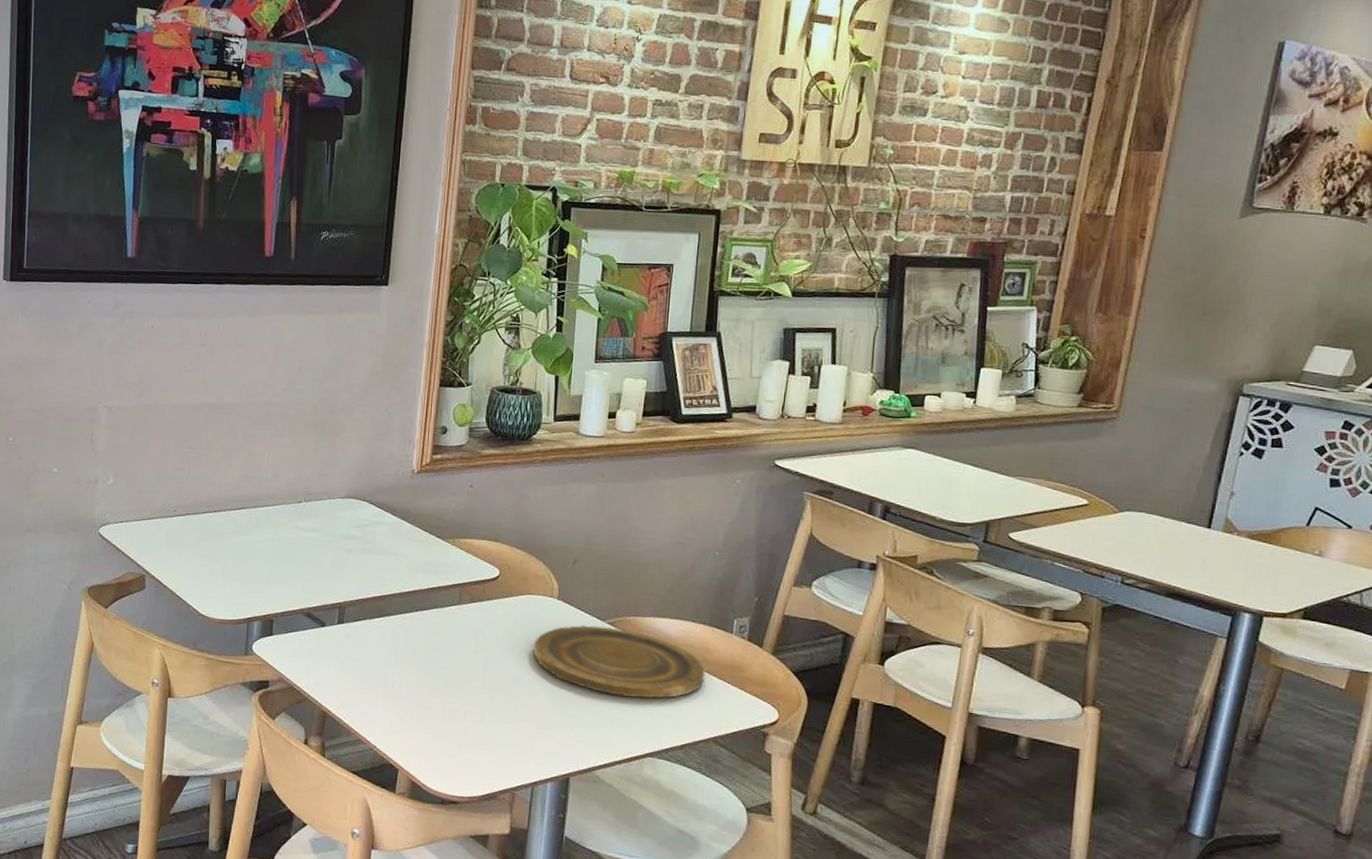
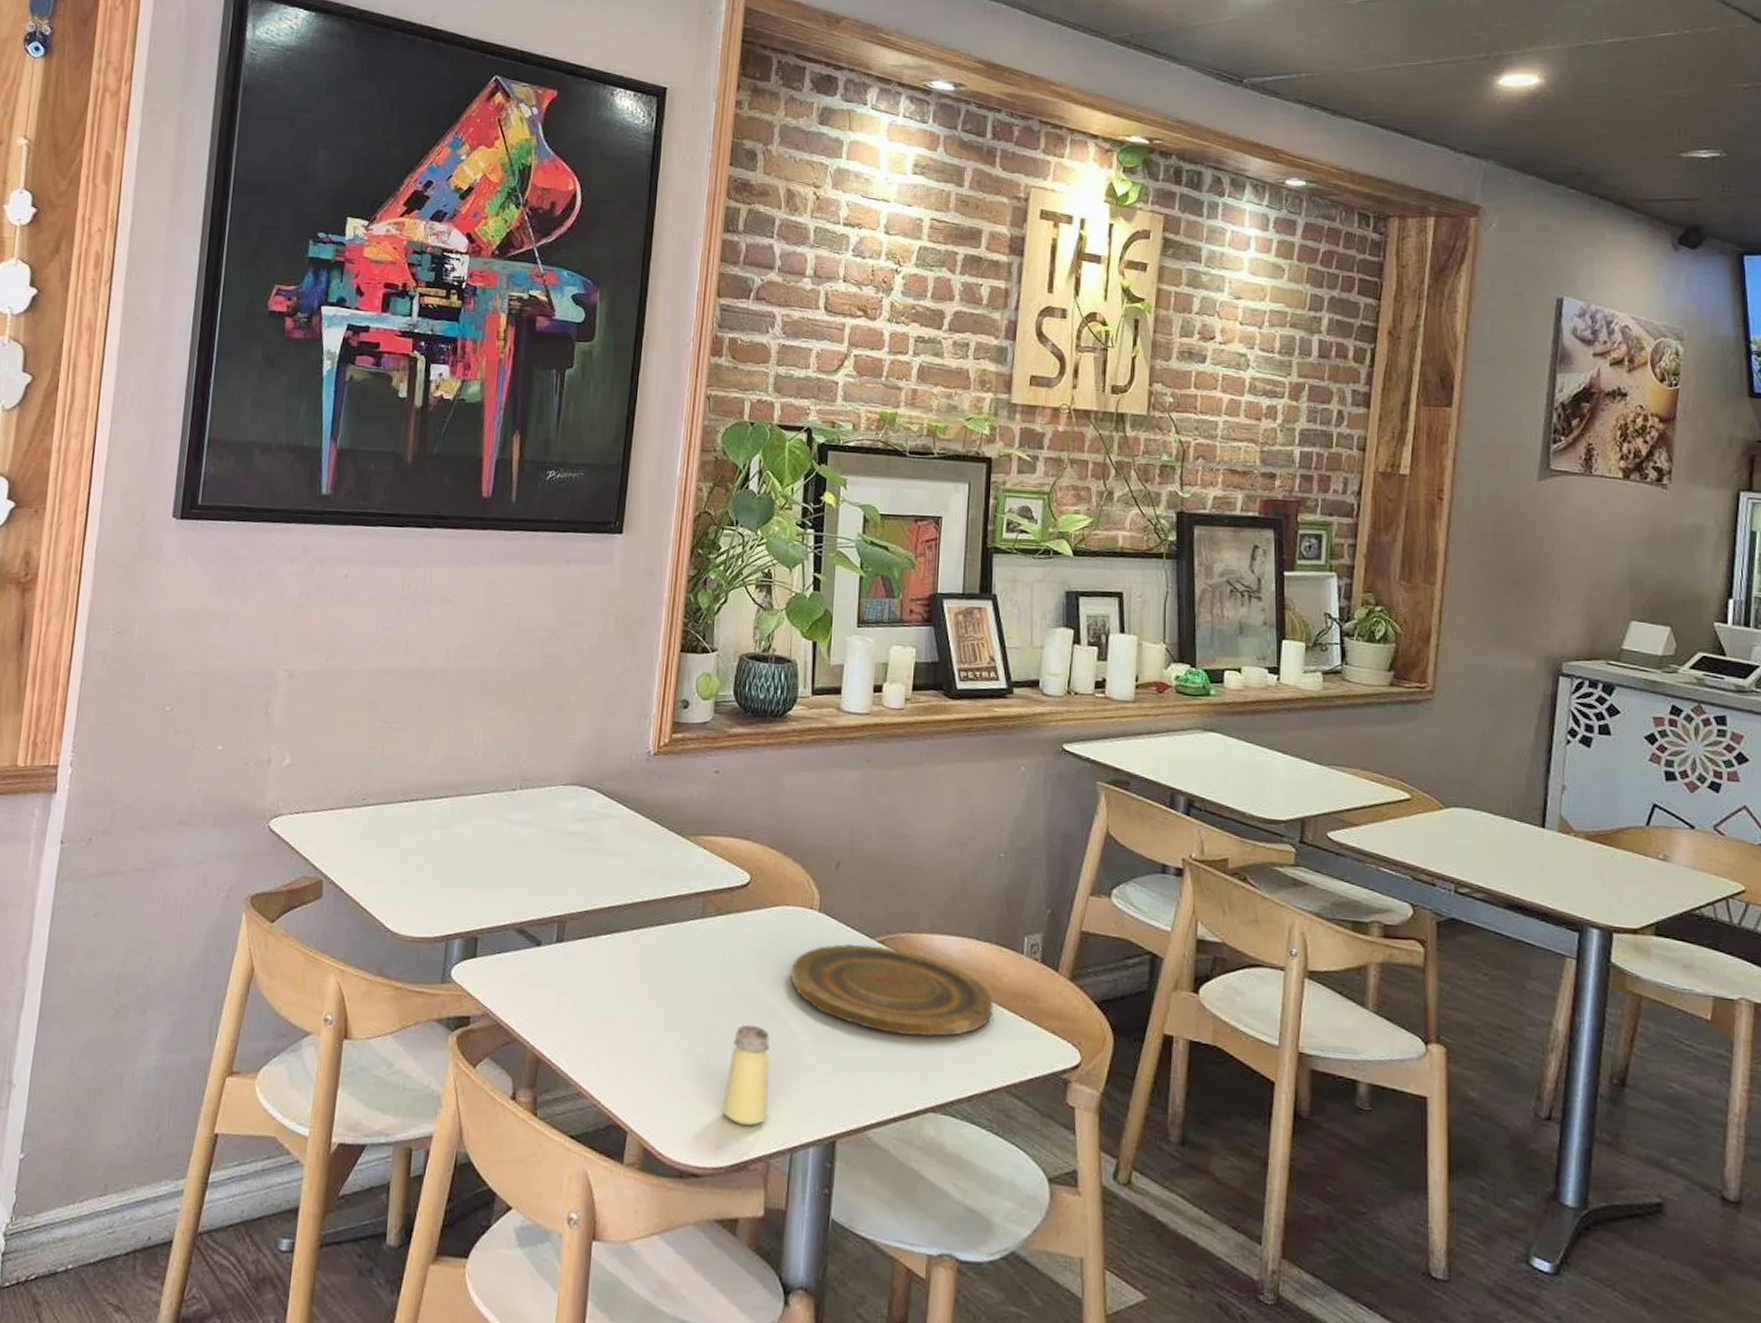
saltshaker: none [476,688,516,766] -> present [722,1024,771,1126]

